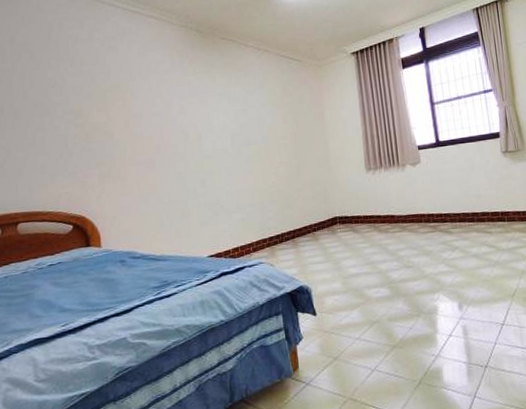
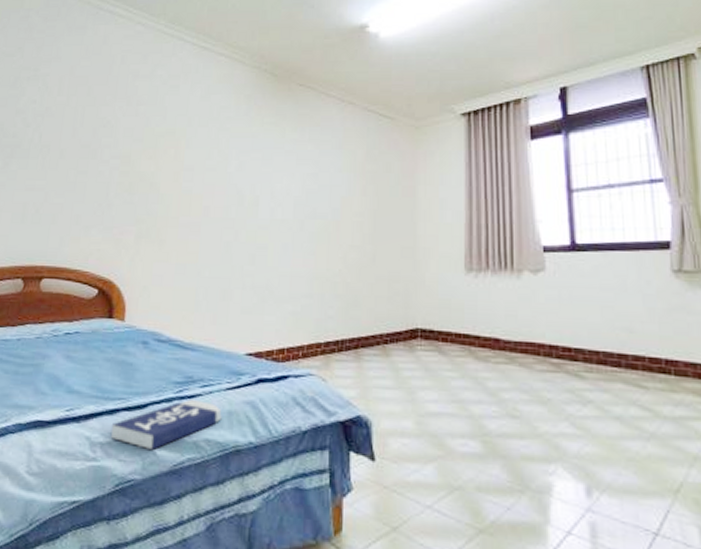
book: none [104,297,196,343] -> present [110,398,222,451]

